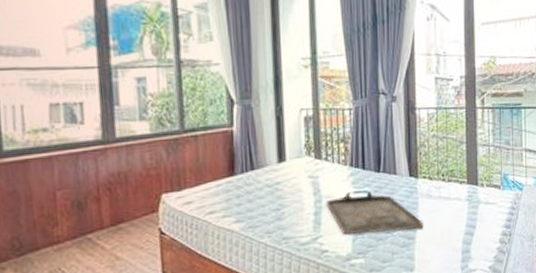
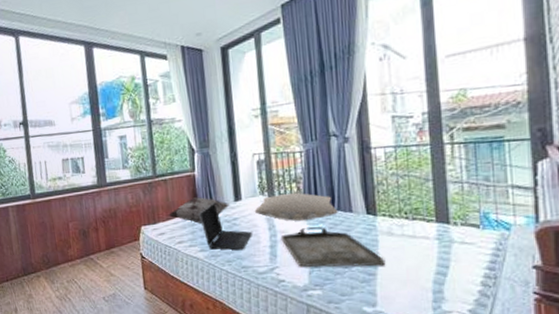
decorative pillow: none [197,157,272,189] -> present [167,197,230,224]
laptop computer: none [236,164,297,220] -> present [199,202,253,250]
pillow: none [299,153,383,185] -> present [254,192,338,221]

